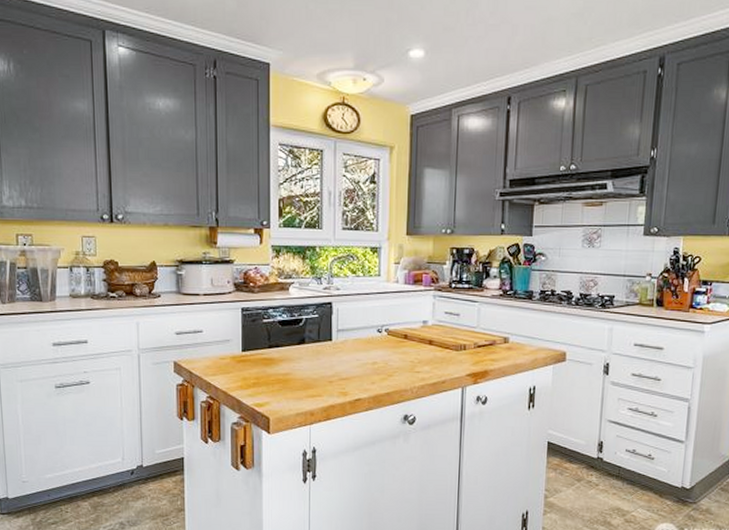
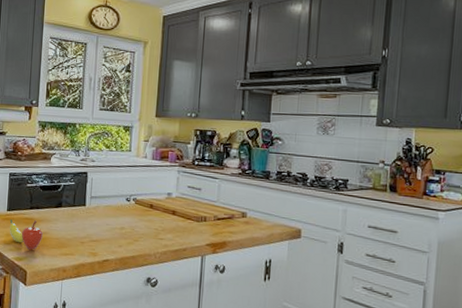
fruit: none [245,360,285,394] -> present [9,219,43,250]

